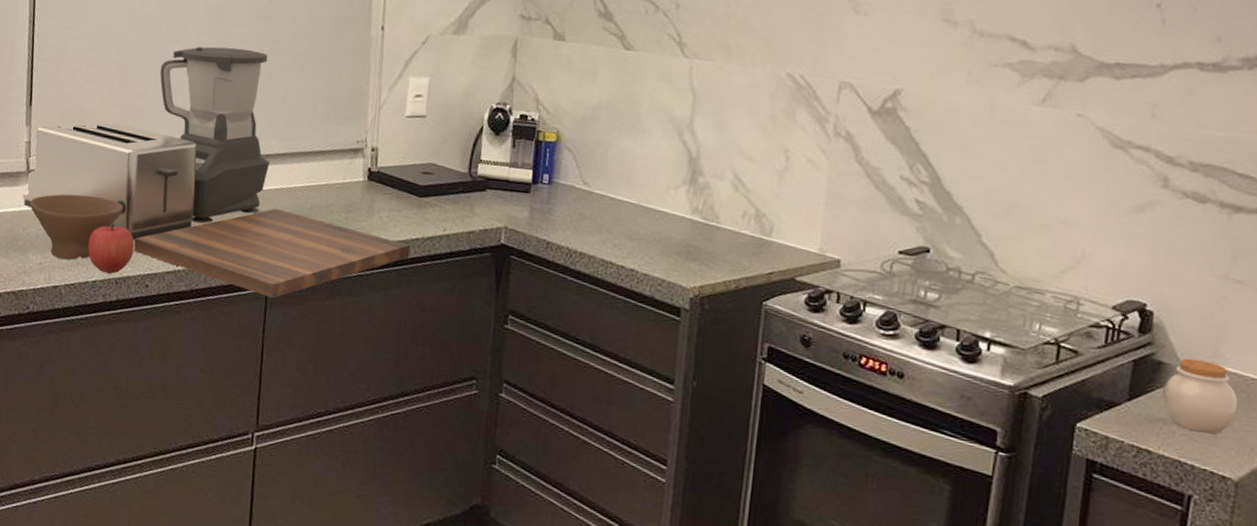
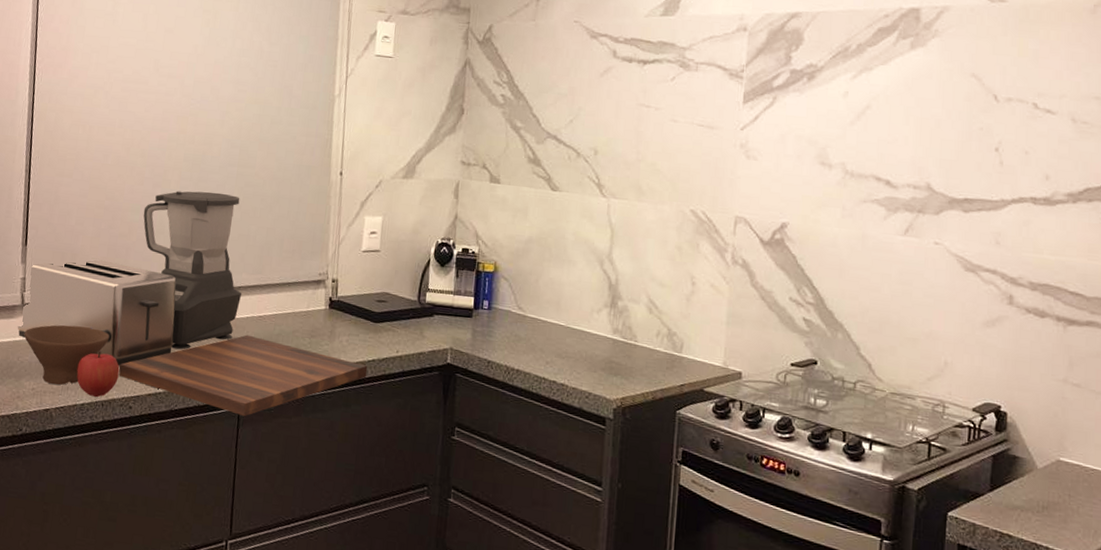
jar: present [1162,358,1239,434] -> none [1019,452,1082,519]

